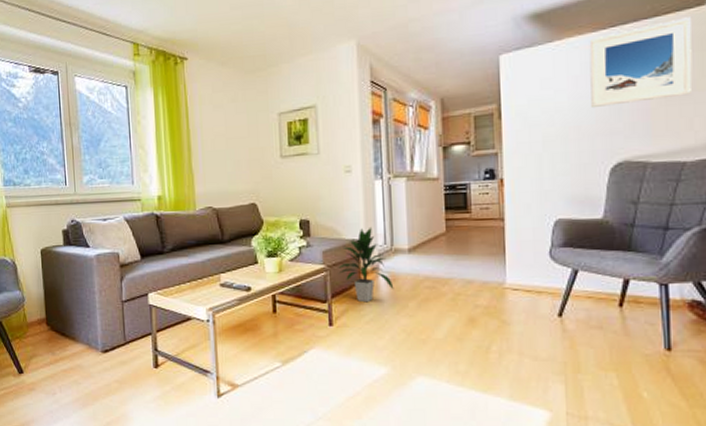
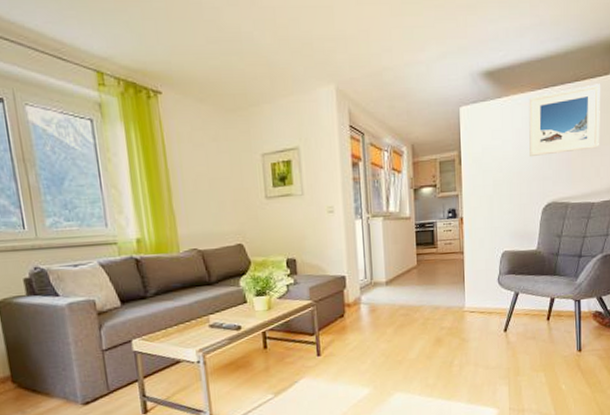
indoor plant: present [338,226,394,303] -> none [324,263,374,333]

